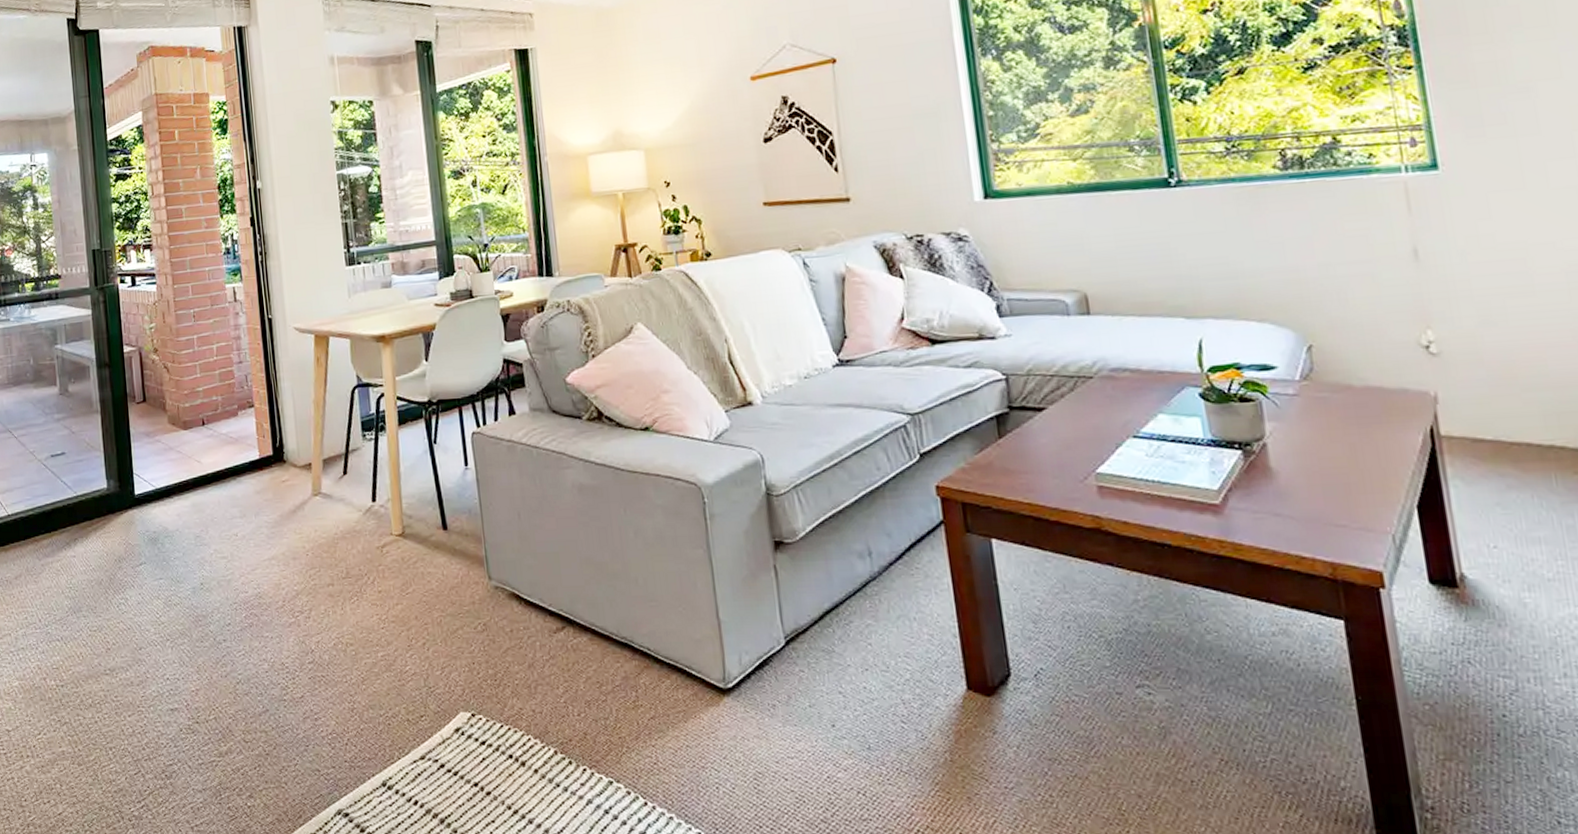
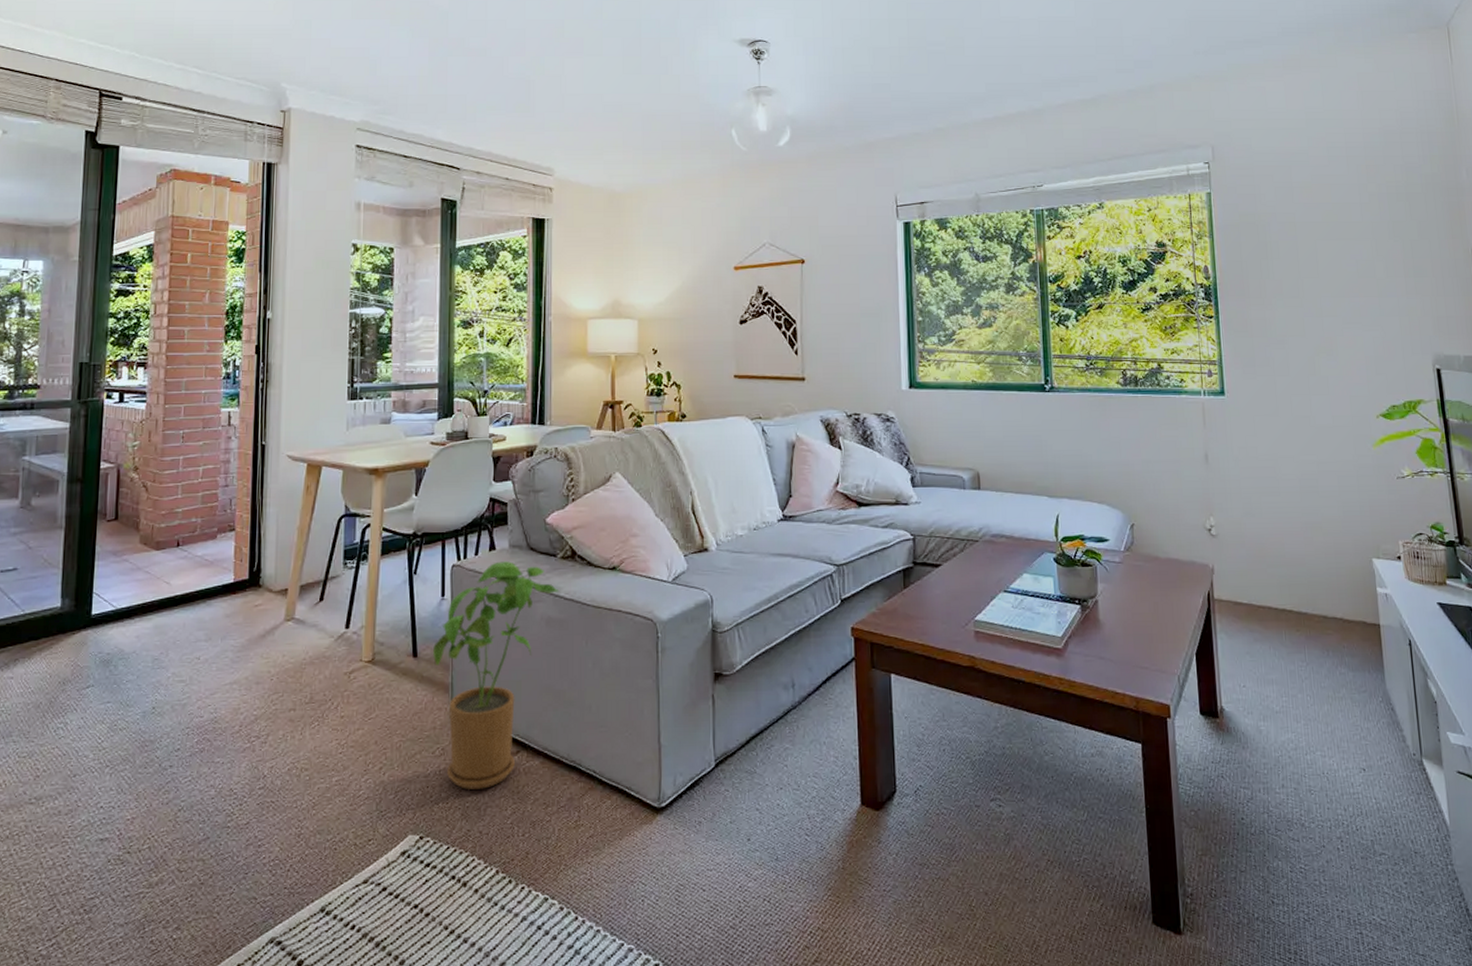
house plant: none [461,425,589,666] -> present [432,560,560,789]

